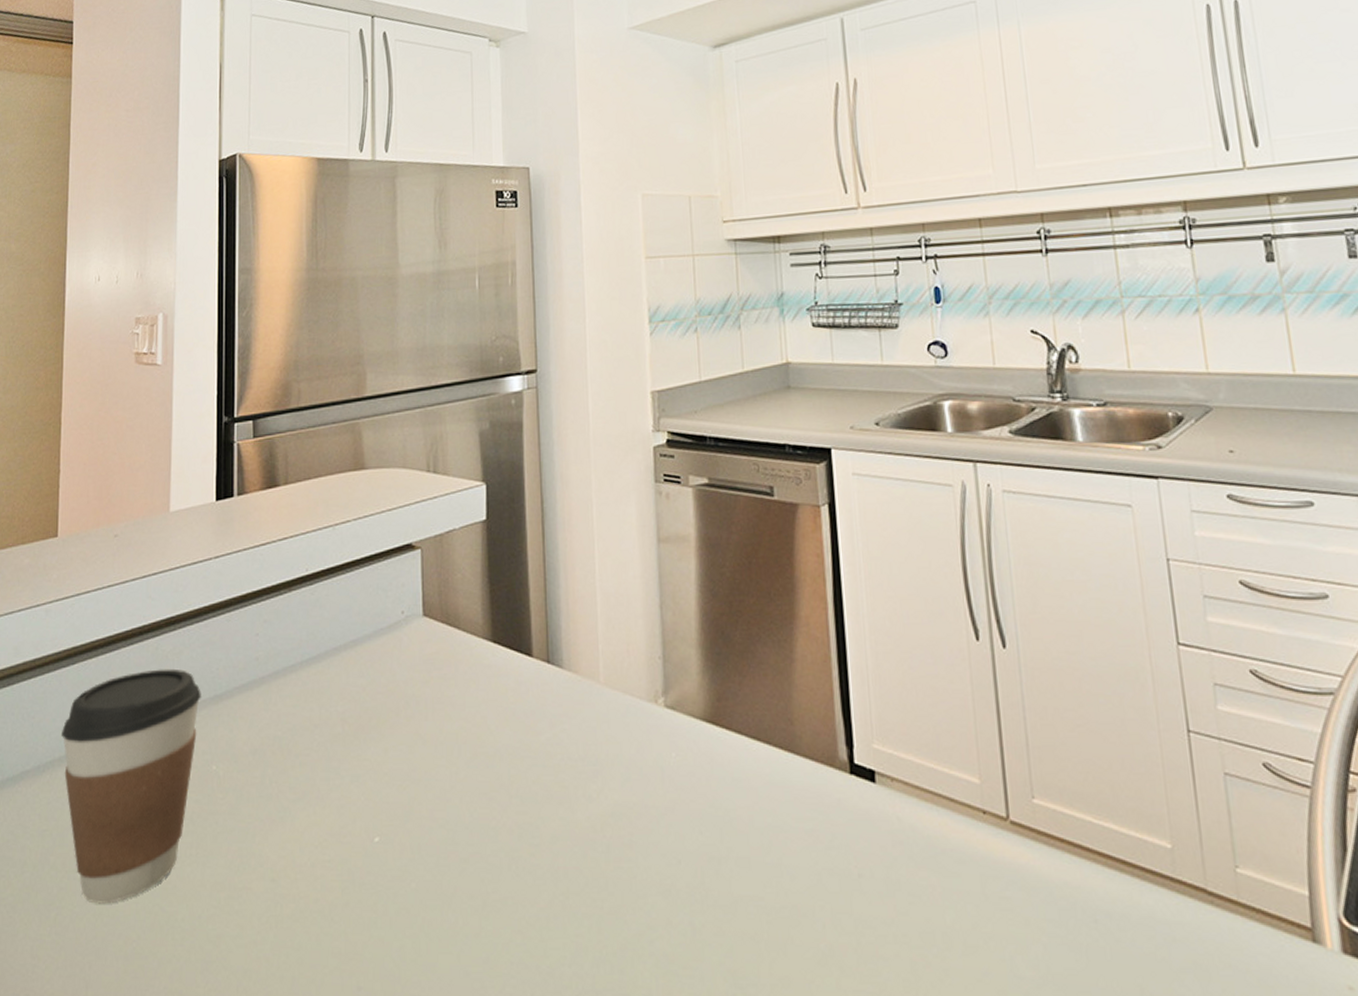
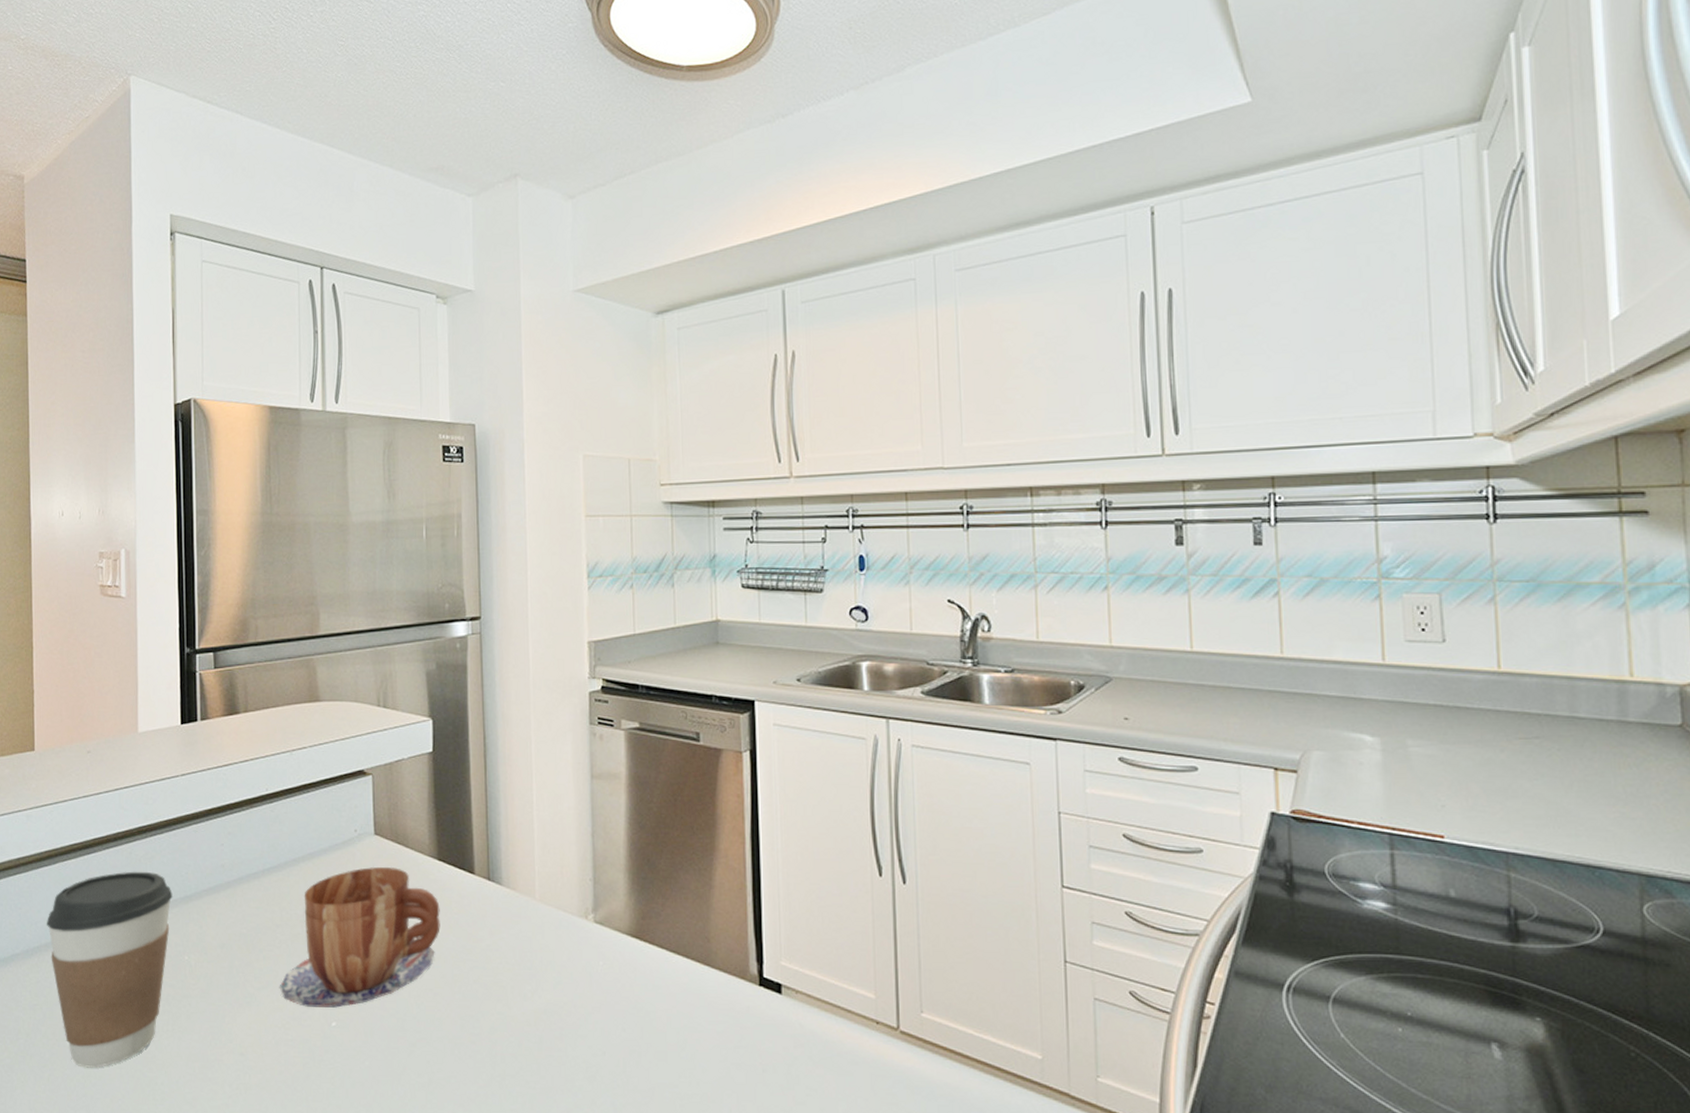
mug: none [316,653,495,820] -> present [279,867,441,1008]

